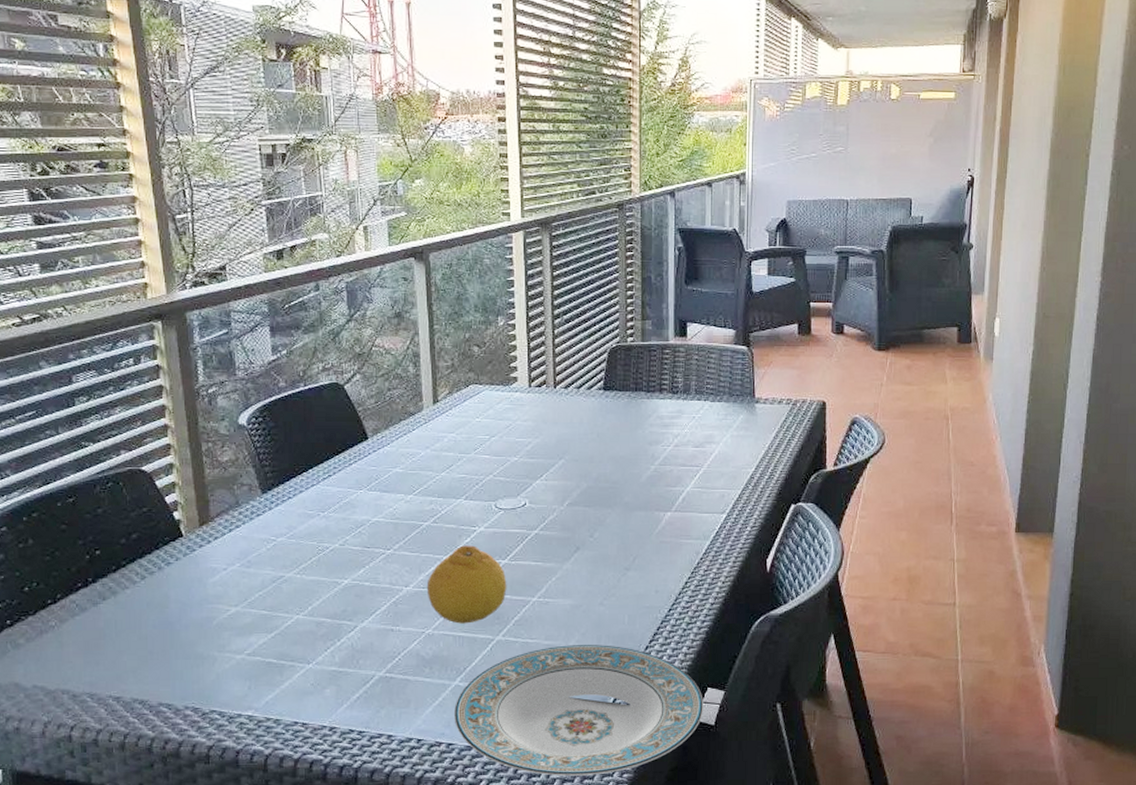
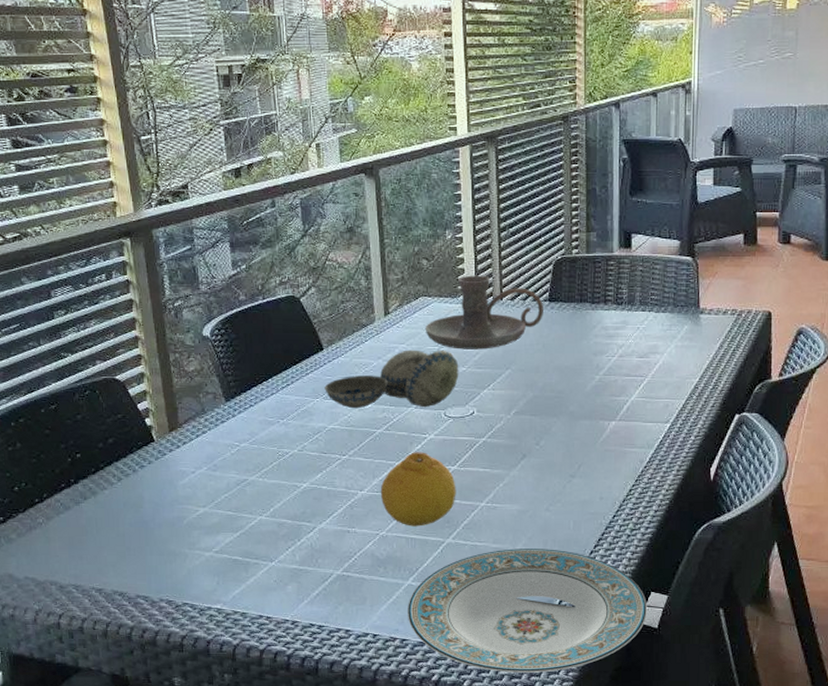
decorative bowl: none [369,439,511,501] -> present [324,349,459,409]
candle holder: none [475,362,599,439] -> present [425,275,545,350]

